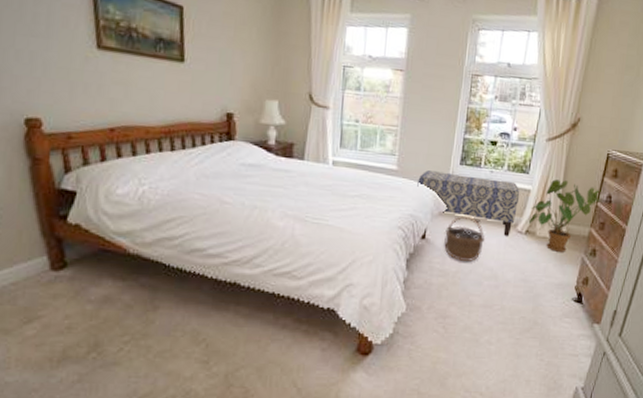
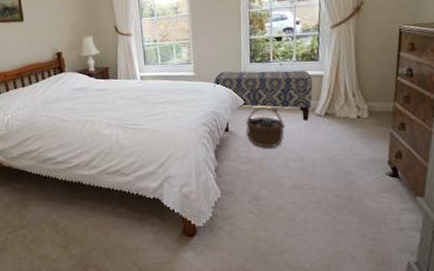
house plant: present [528,179,601,252] -> none [325,61,399,130]

